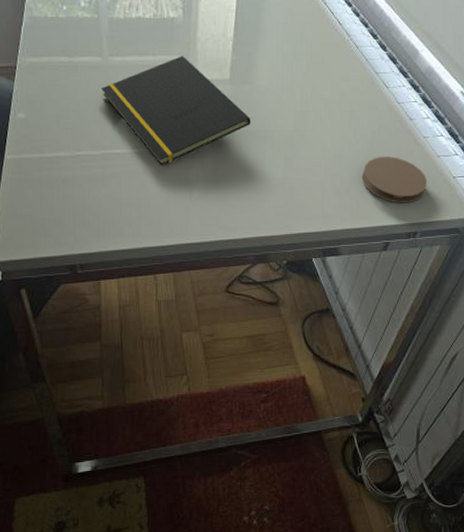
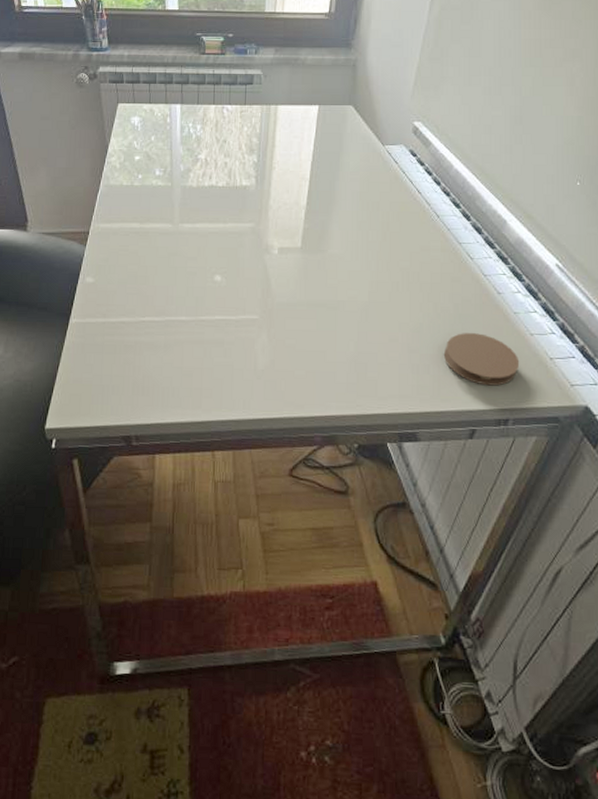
notepad: present [102,56,251,166] -> none [170,223,322,335]

